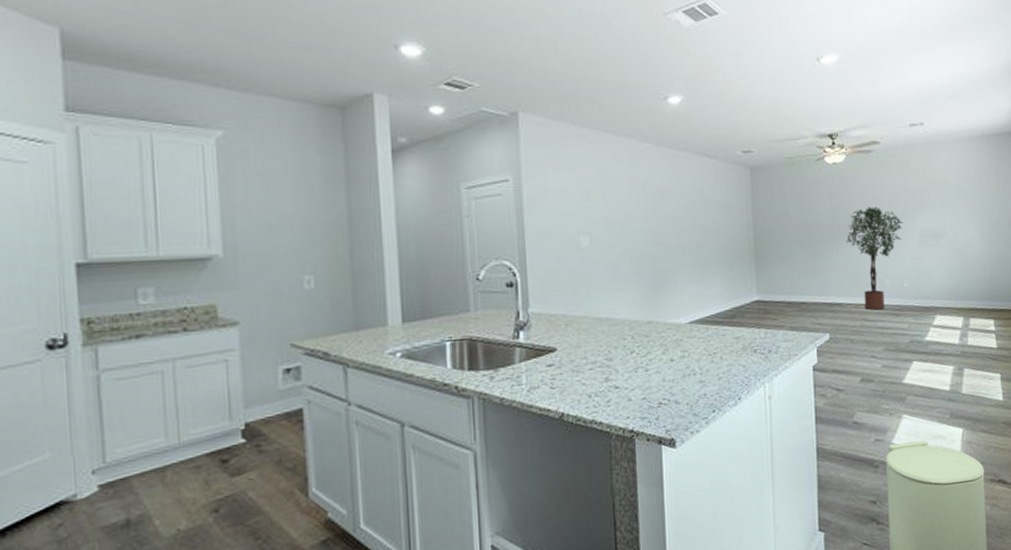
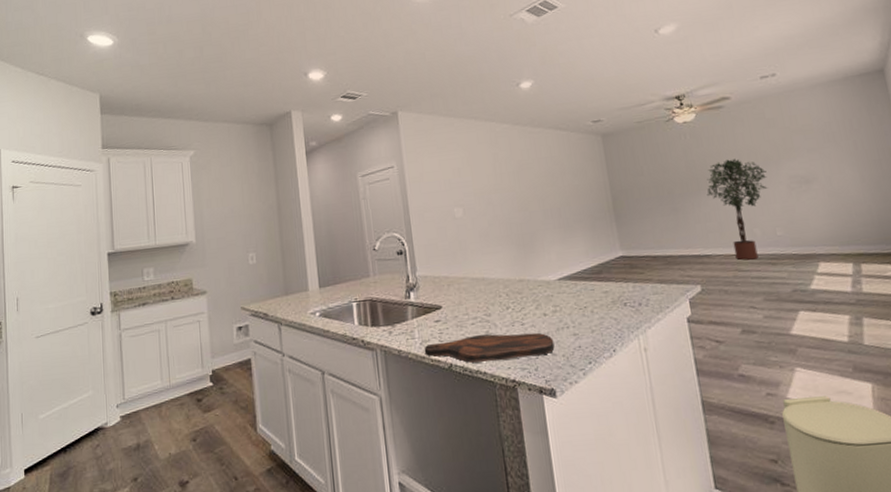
cutting board: none [532,379,679,412] -> present [424,332,555,363]

